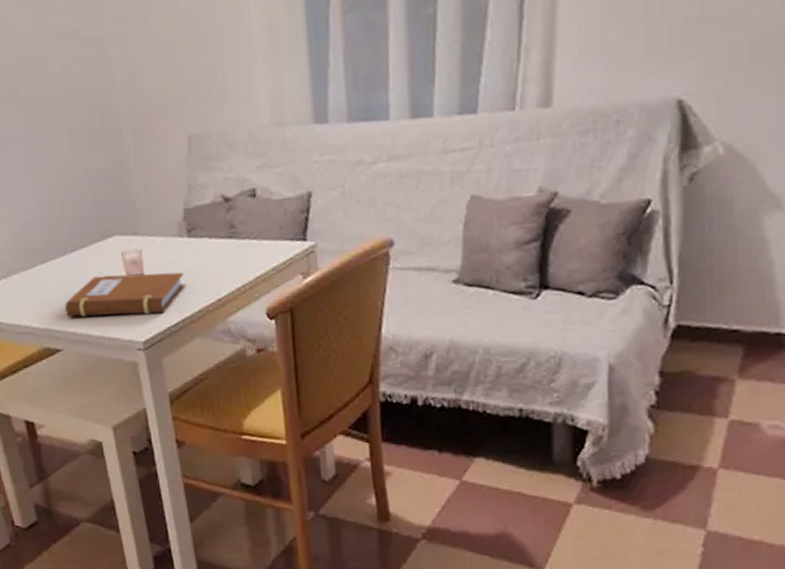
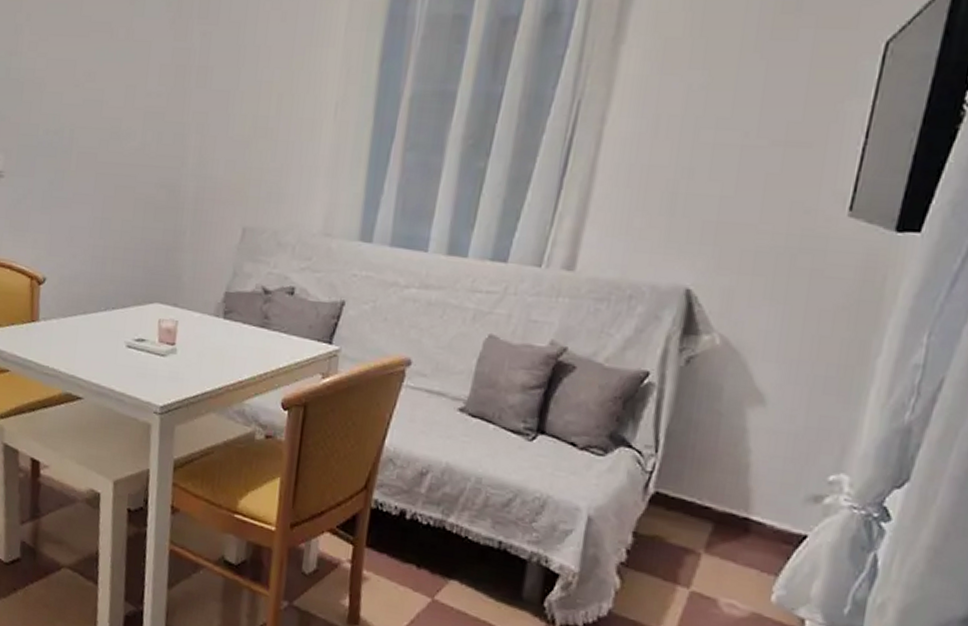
notebook: present [64,272,186,317] -> none [93,336,213,384]

